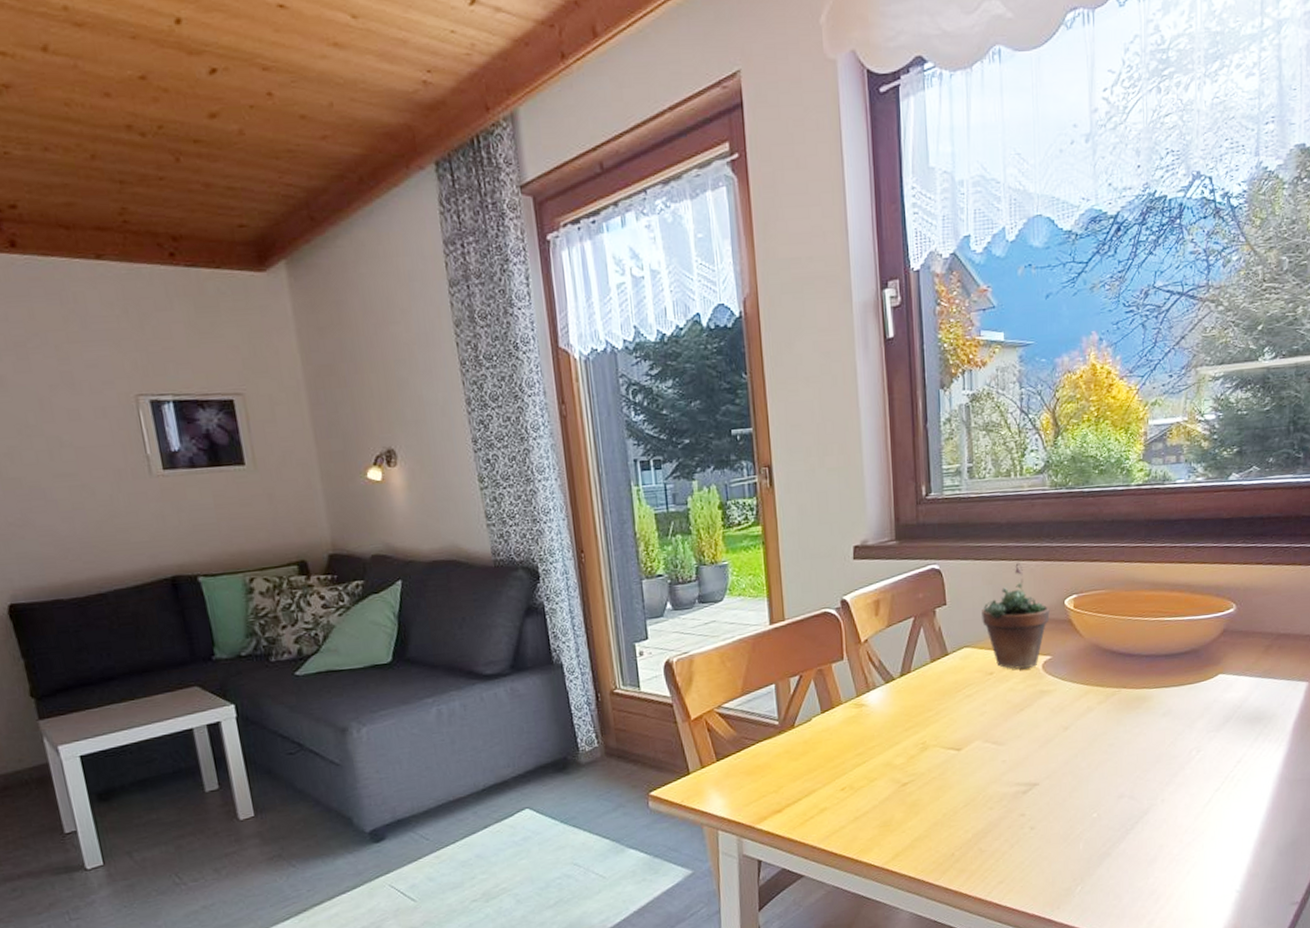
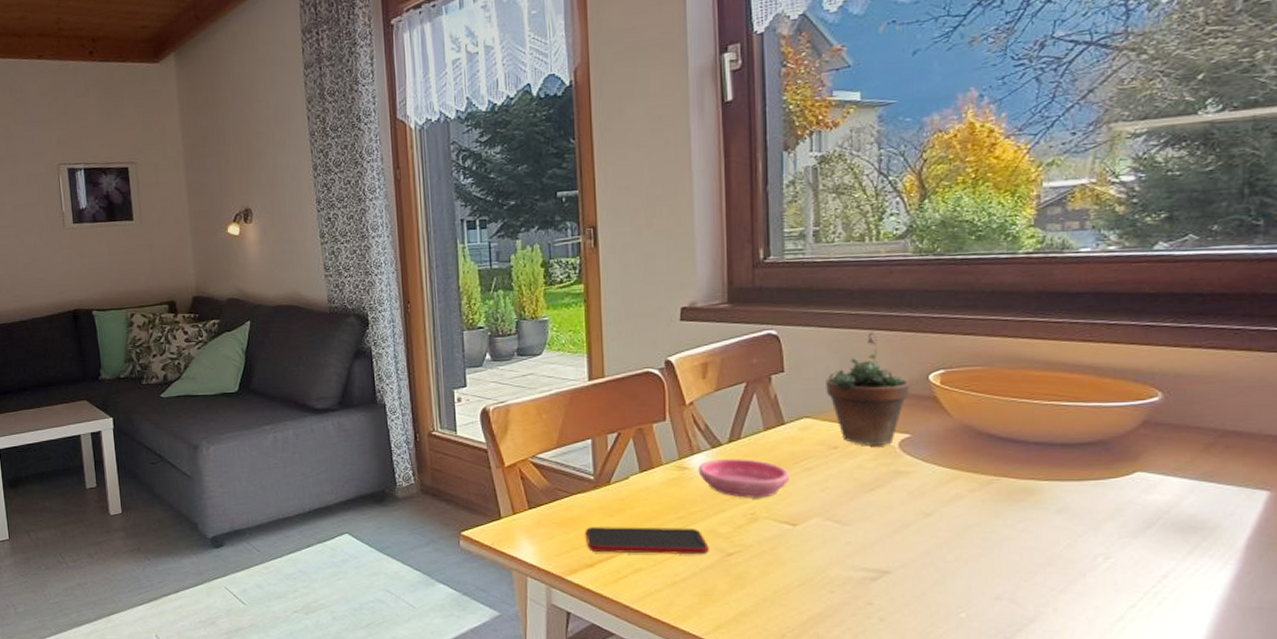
smartphone: none [772,763,886,797] -> present [585,527,709,554]
saucer: none [874,691,953,729] -> present [698,459,789,498]

